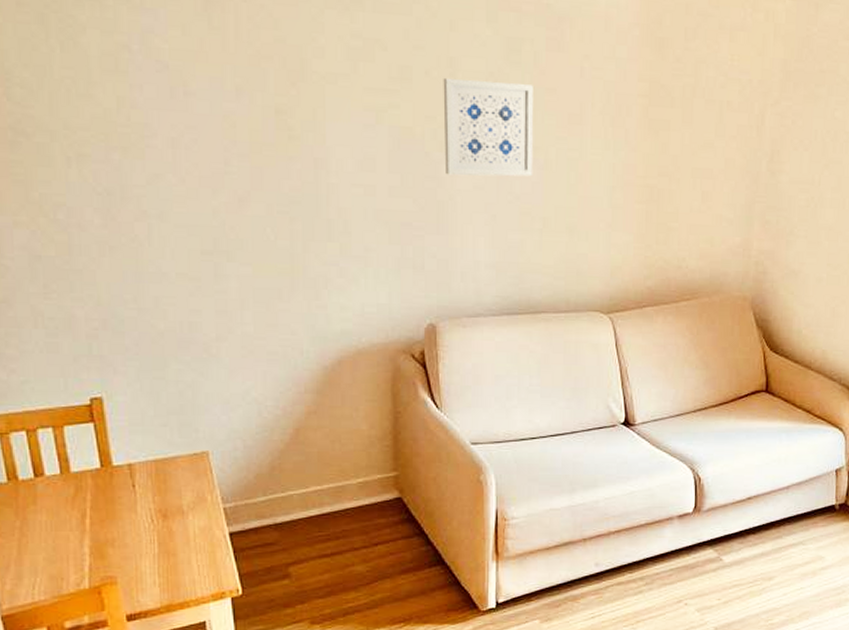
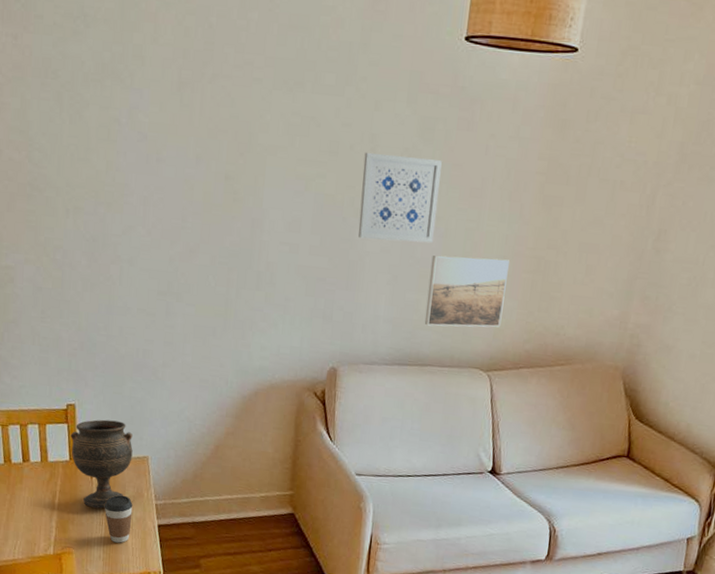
goblet: none [99,412,187,523] -> present [70,419,133,509]
coffee cup: none [154,502,194,562] -> present [104,495,133,543]
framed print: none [532,189,619,269] -> present [424,255,509,327]

